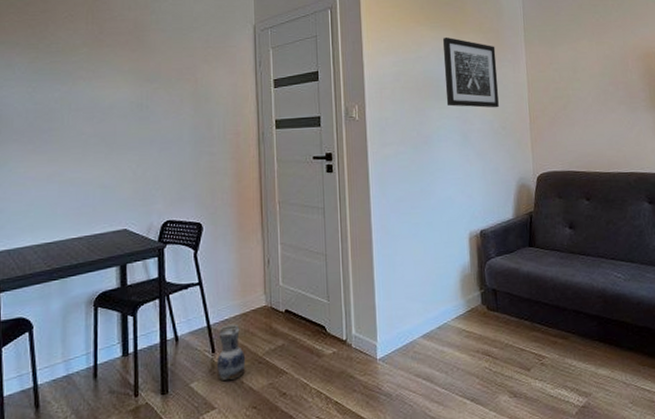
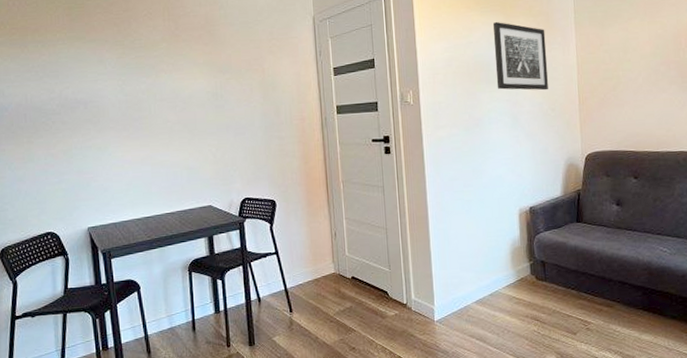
ceramic jug: present [216,324,246,381] -> none [294,288,320,336]

